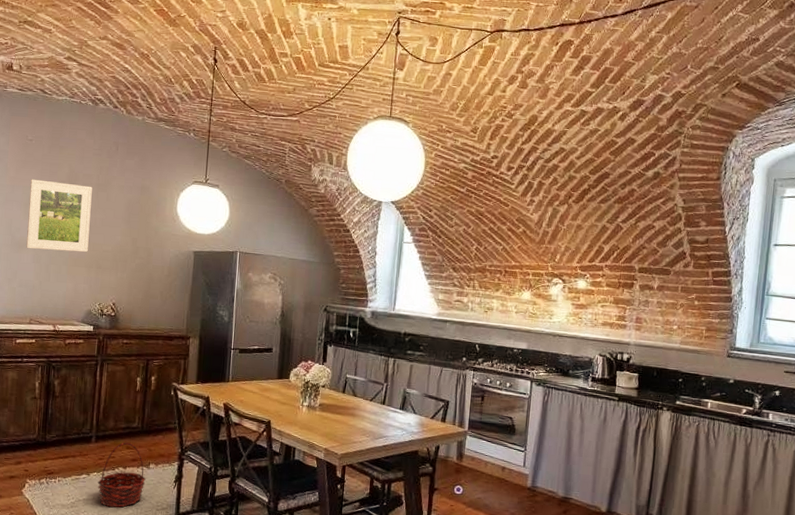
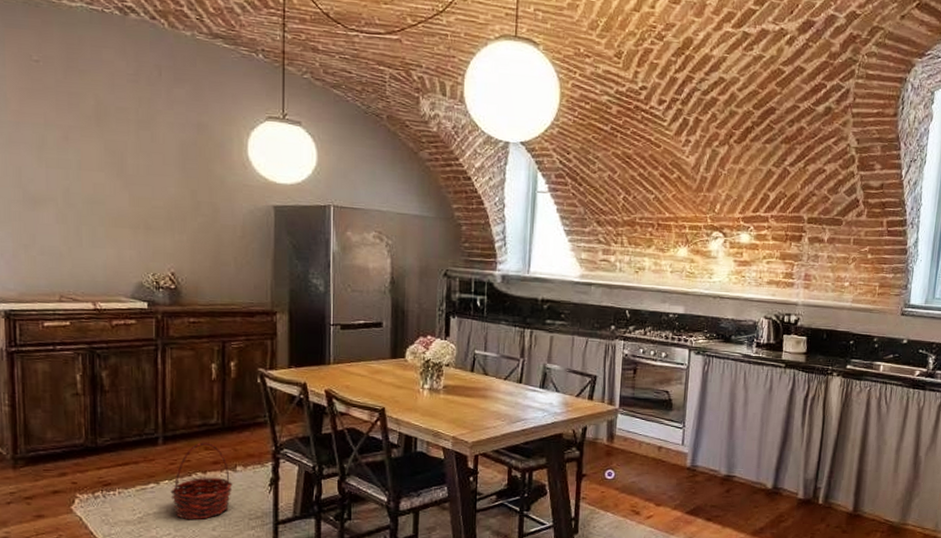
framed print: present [26,179,92,253] -> none [42,113,131,209]

